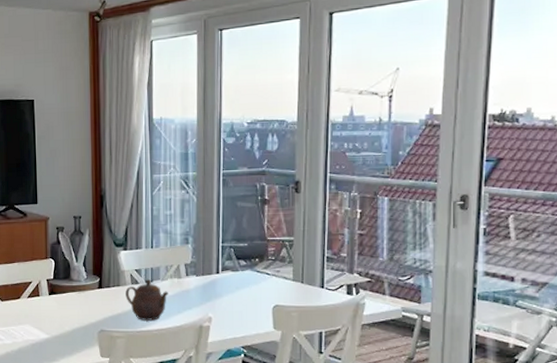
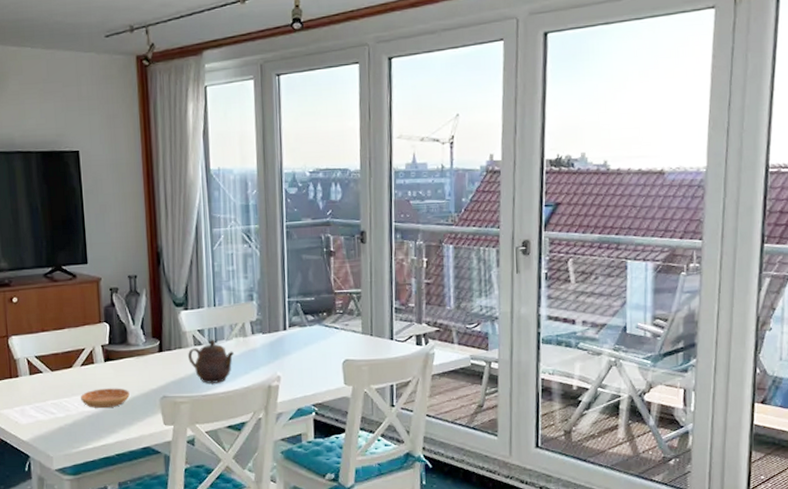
saucer: none [27,319,70,337] -> present [81,388,130,408]

